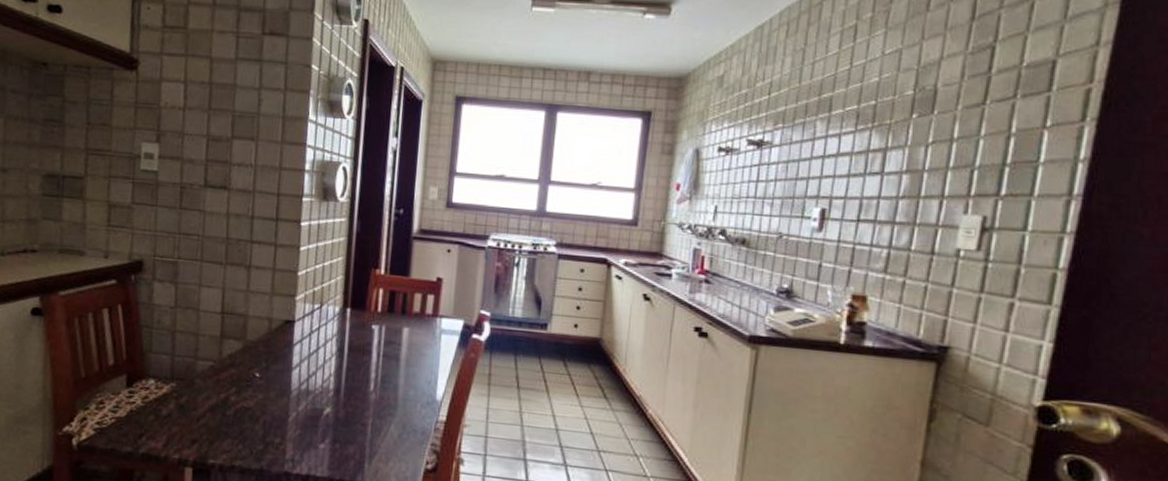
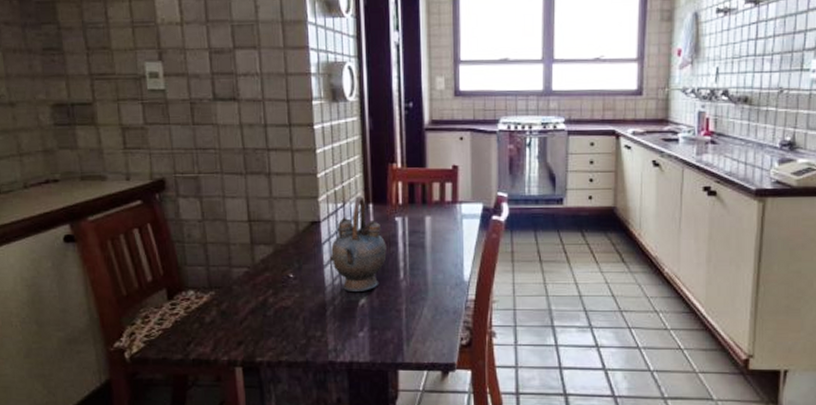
teapot: none [298,299,360,401] -> present [329,196,387,293]

